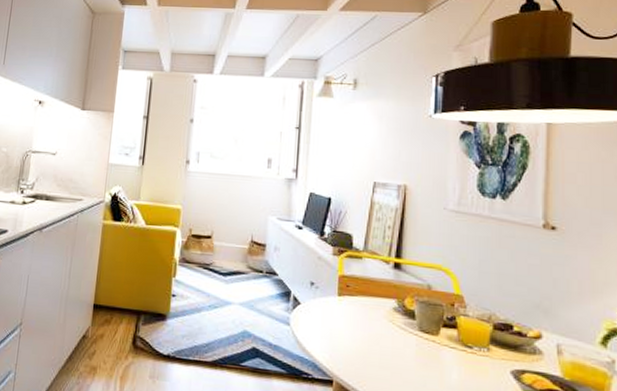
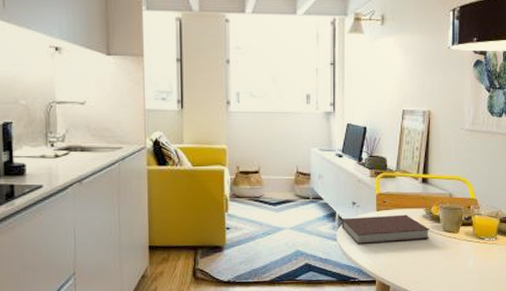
notebook: none [296,300,403,339] -> present [341,214,430,244]

